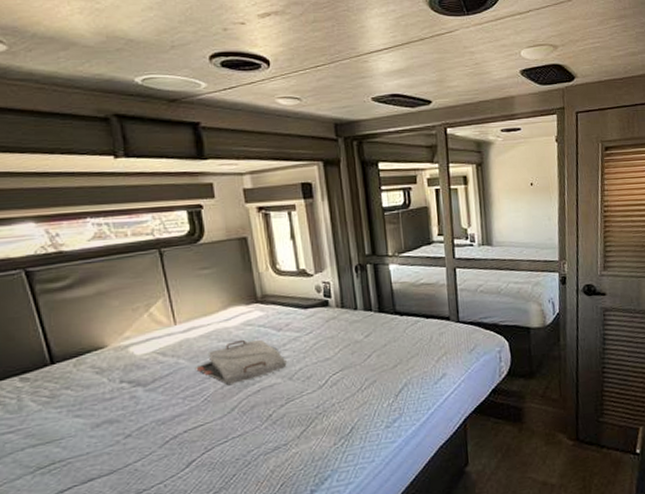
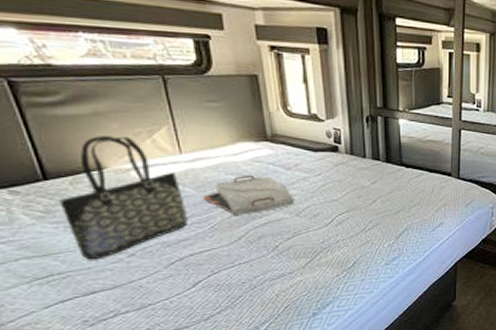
tote bag: none [64,312,182,445] -> present [59,136,188,260]

